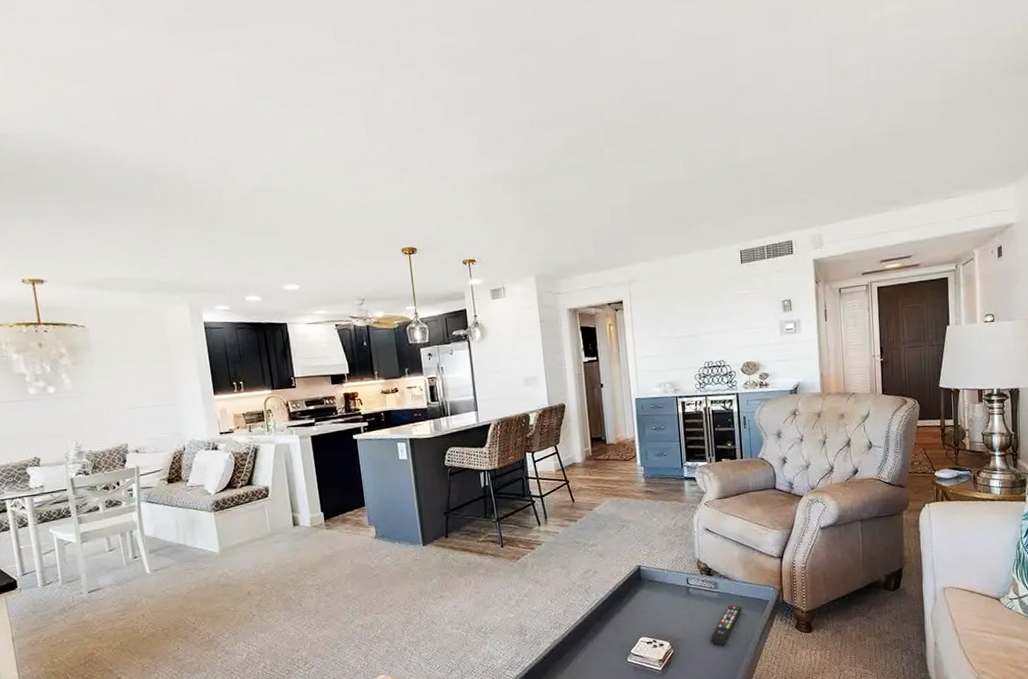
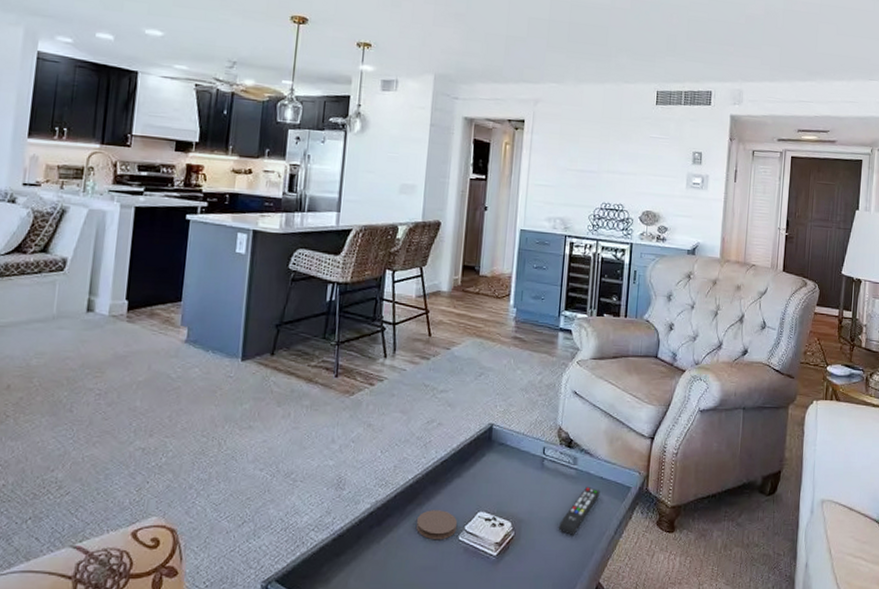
coaster: none [591,640,625,664] -> present [416,510,458,540]

